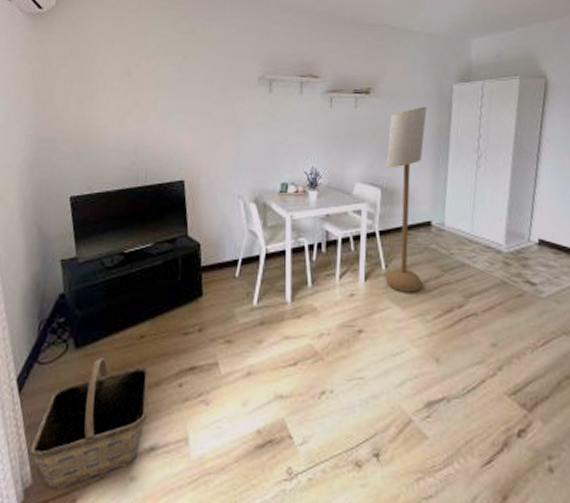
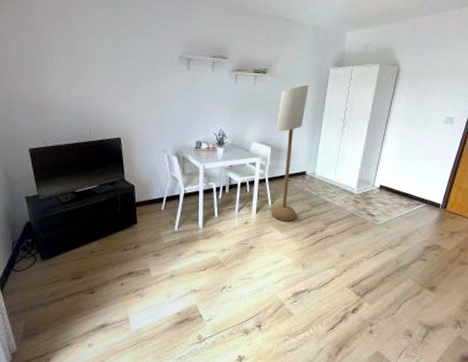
basket: present [29,358,150,490] -> none [12,267,99,353]

